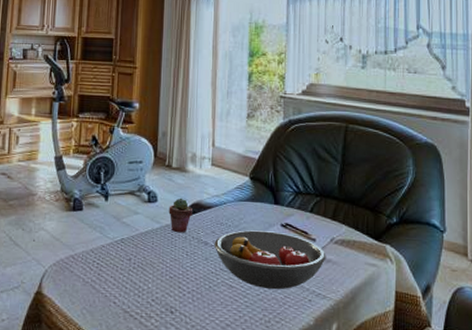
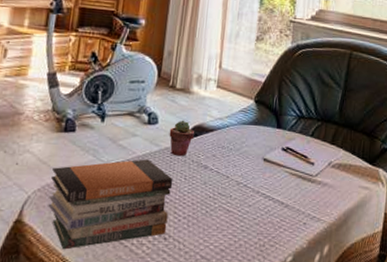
book stack: none [63,235,176,320] -> present [48,159,173,250]
fruit bowl: present [214,230,326,290] -> none [213,154,323,214]

